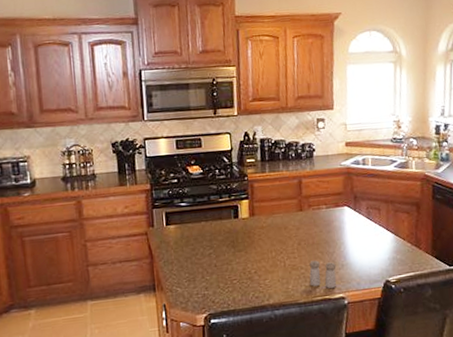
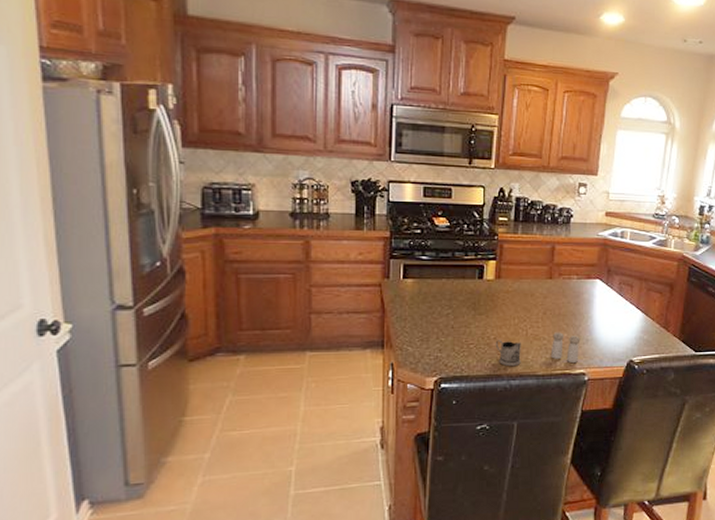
tea glass holder: none [256,273,283,298] -> present [495,340,521,367]

